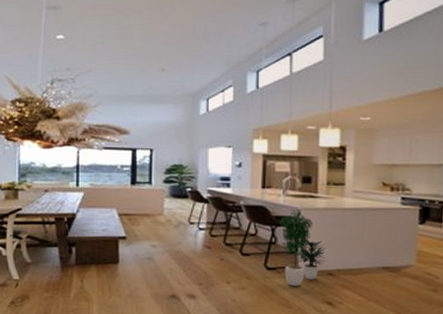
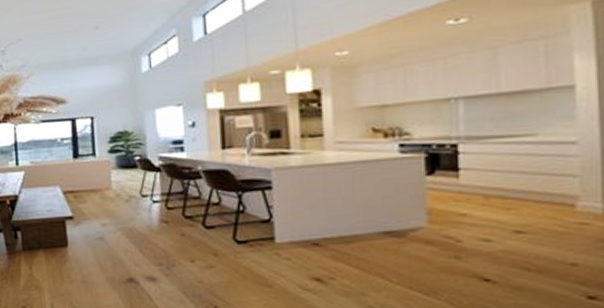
potted plant: present [280,209,329,286] -> none [247,170,311,261]

